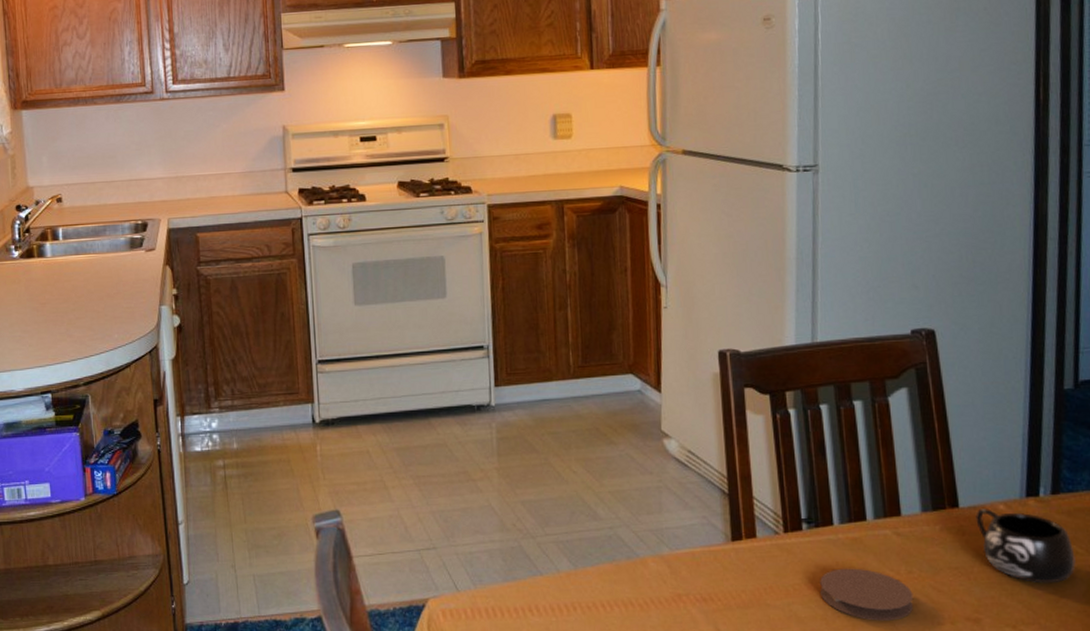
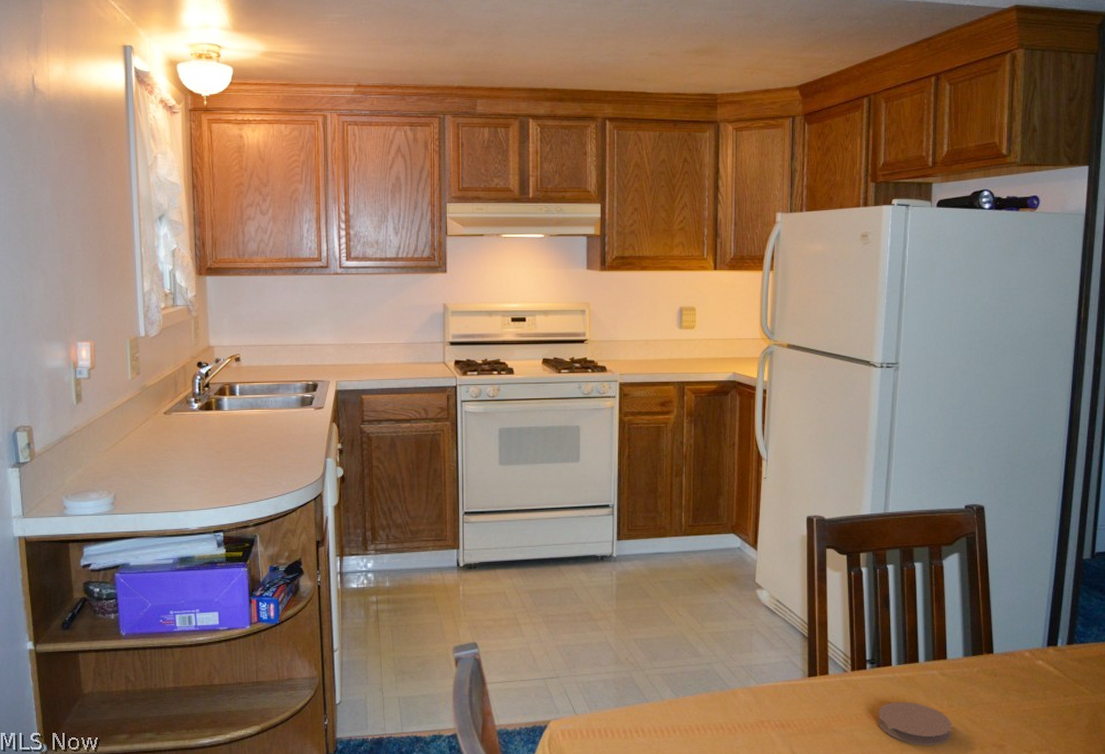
mug: present [975,507,1076,584] -> none [1006,654,1082,717]

